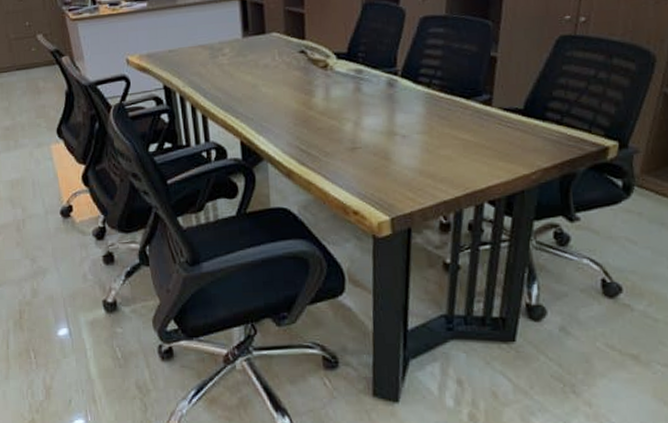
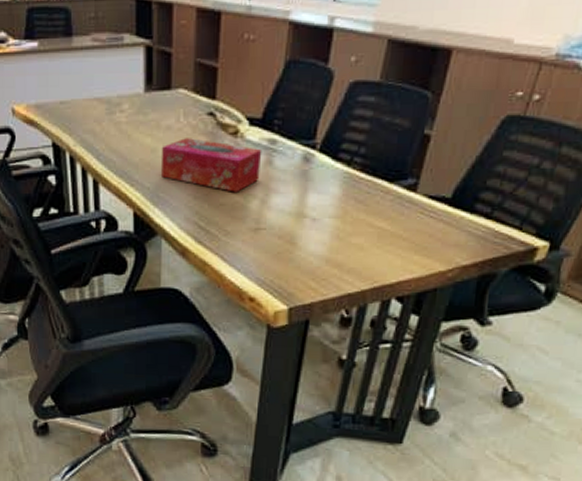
tissue box: none [260,73,351,118] -> present [160,138,262,192]

